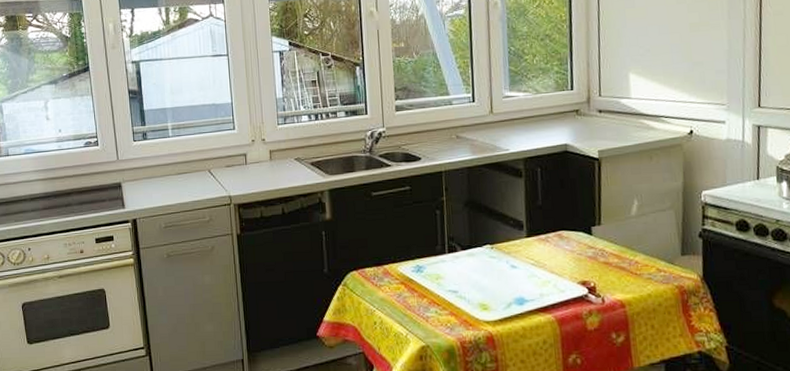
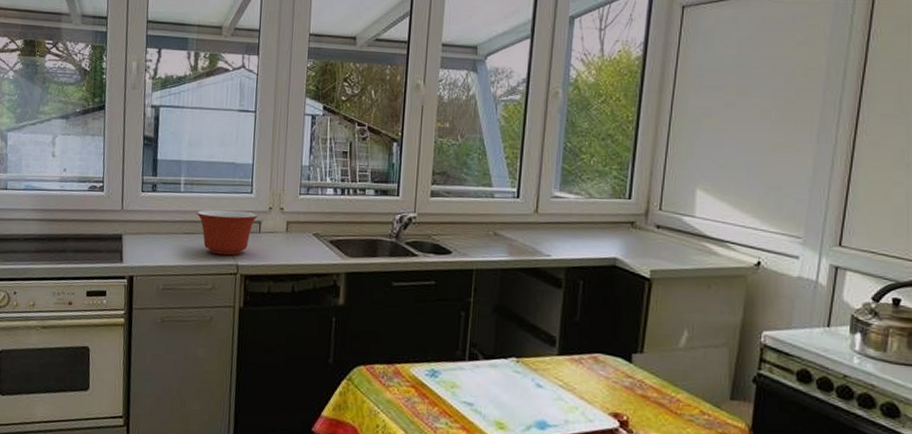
mixing bowl: none [186,146,243,189] -> present [196,209,259,256]

